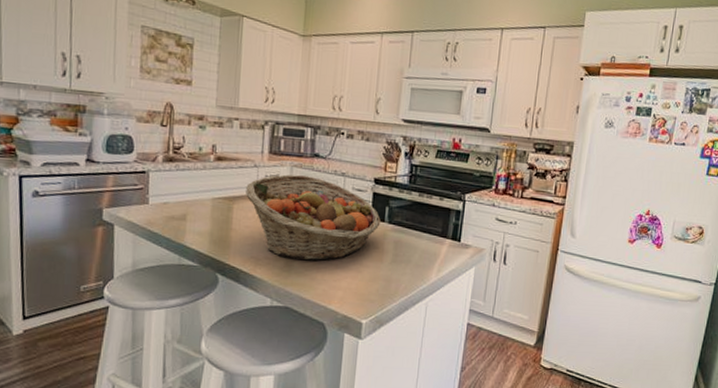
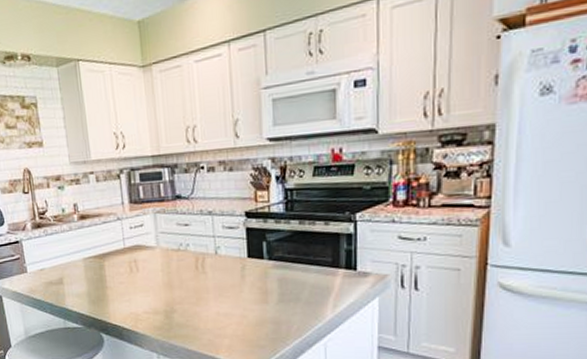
fruit basket: present [246,174,381,261] -> none [113,220,259,311]

